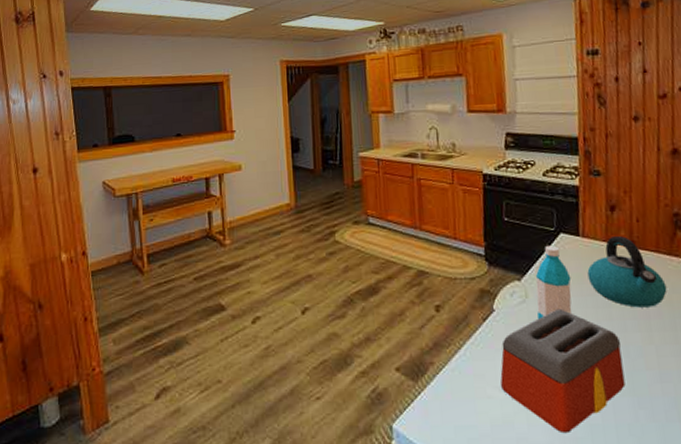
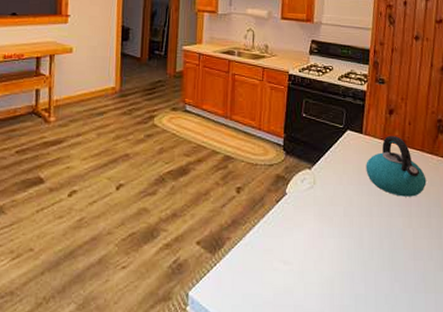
toaster: present [500,308,625,434] -> none [286,194,386,302]
water bottle: present [536,245,572,320] -> none [322,140,352,203]

